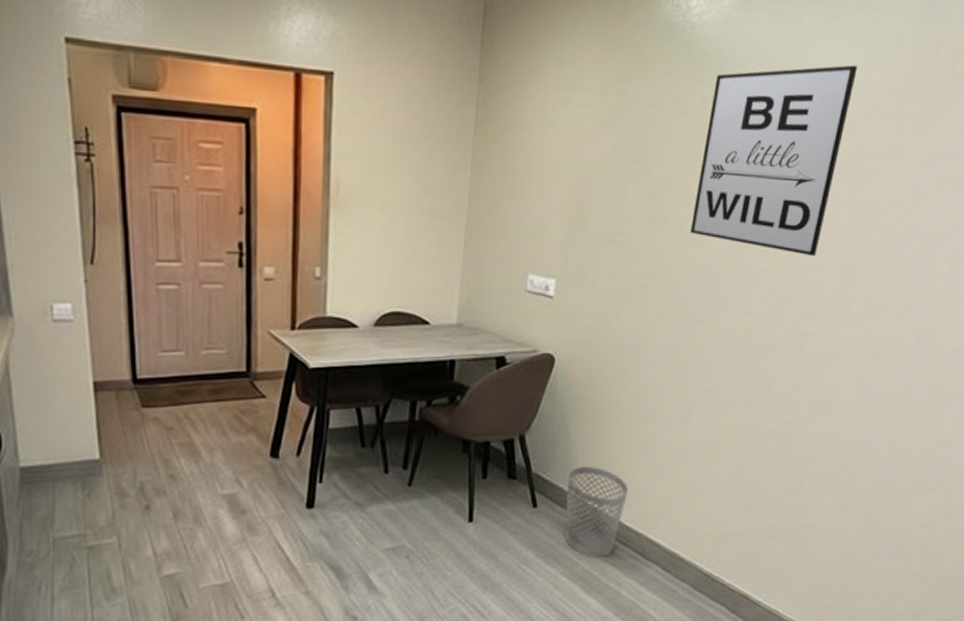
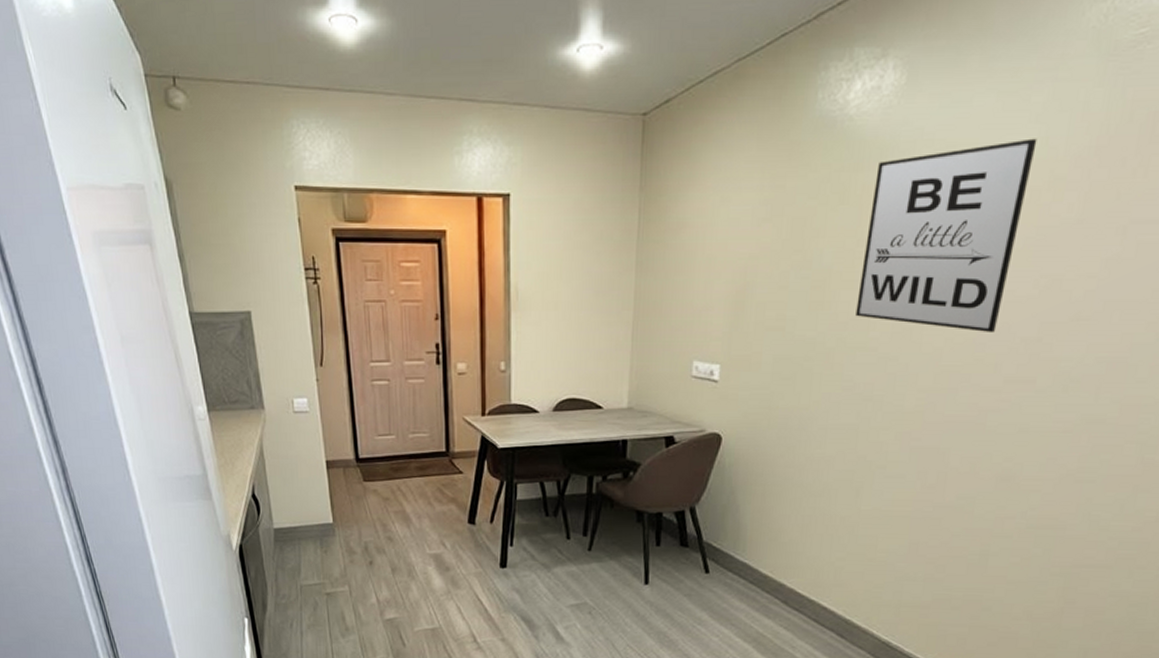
wastebasket: present [565,467,629,557] -> none [737,537,800,621]

